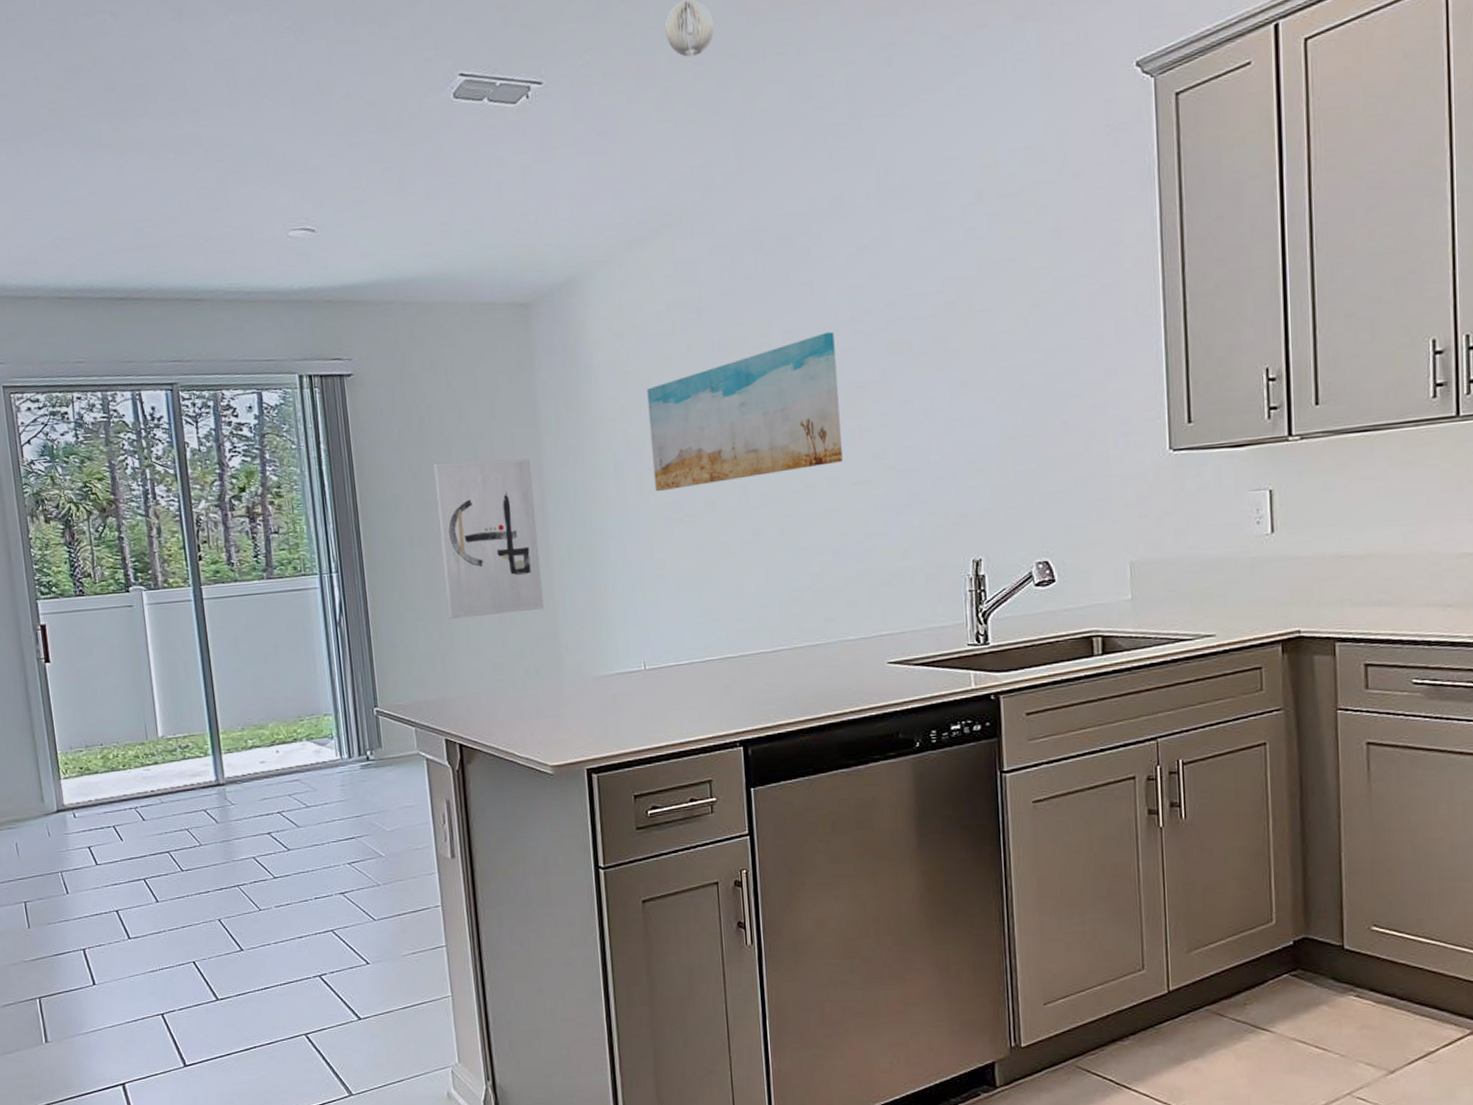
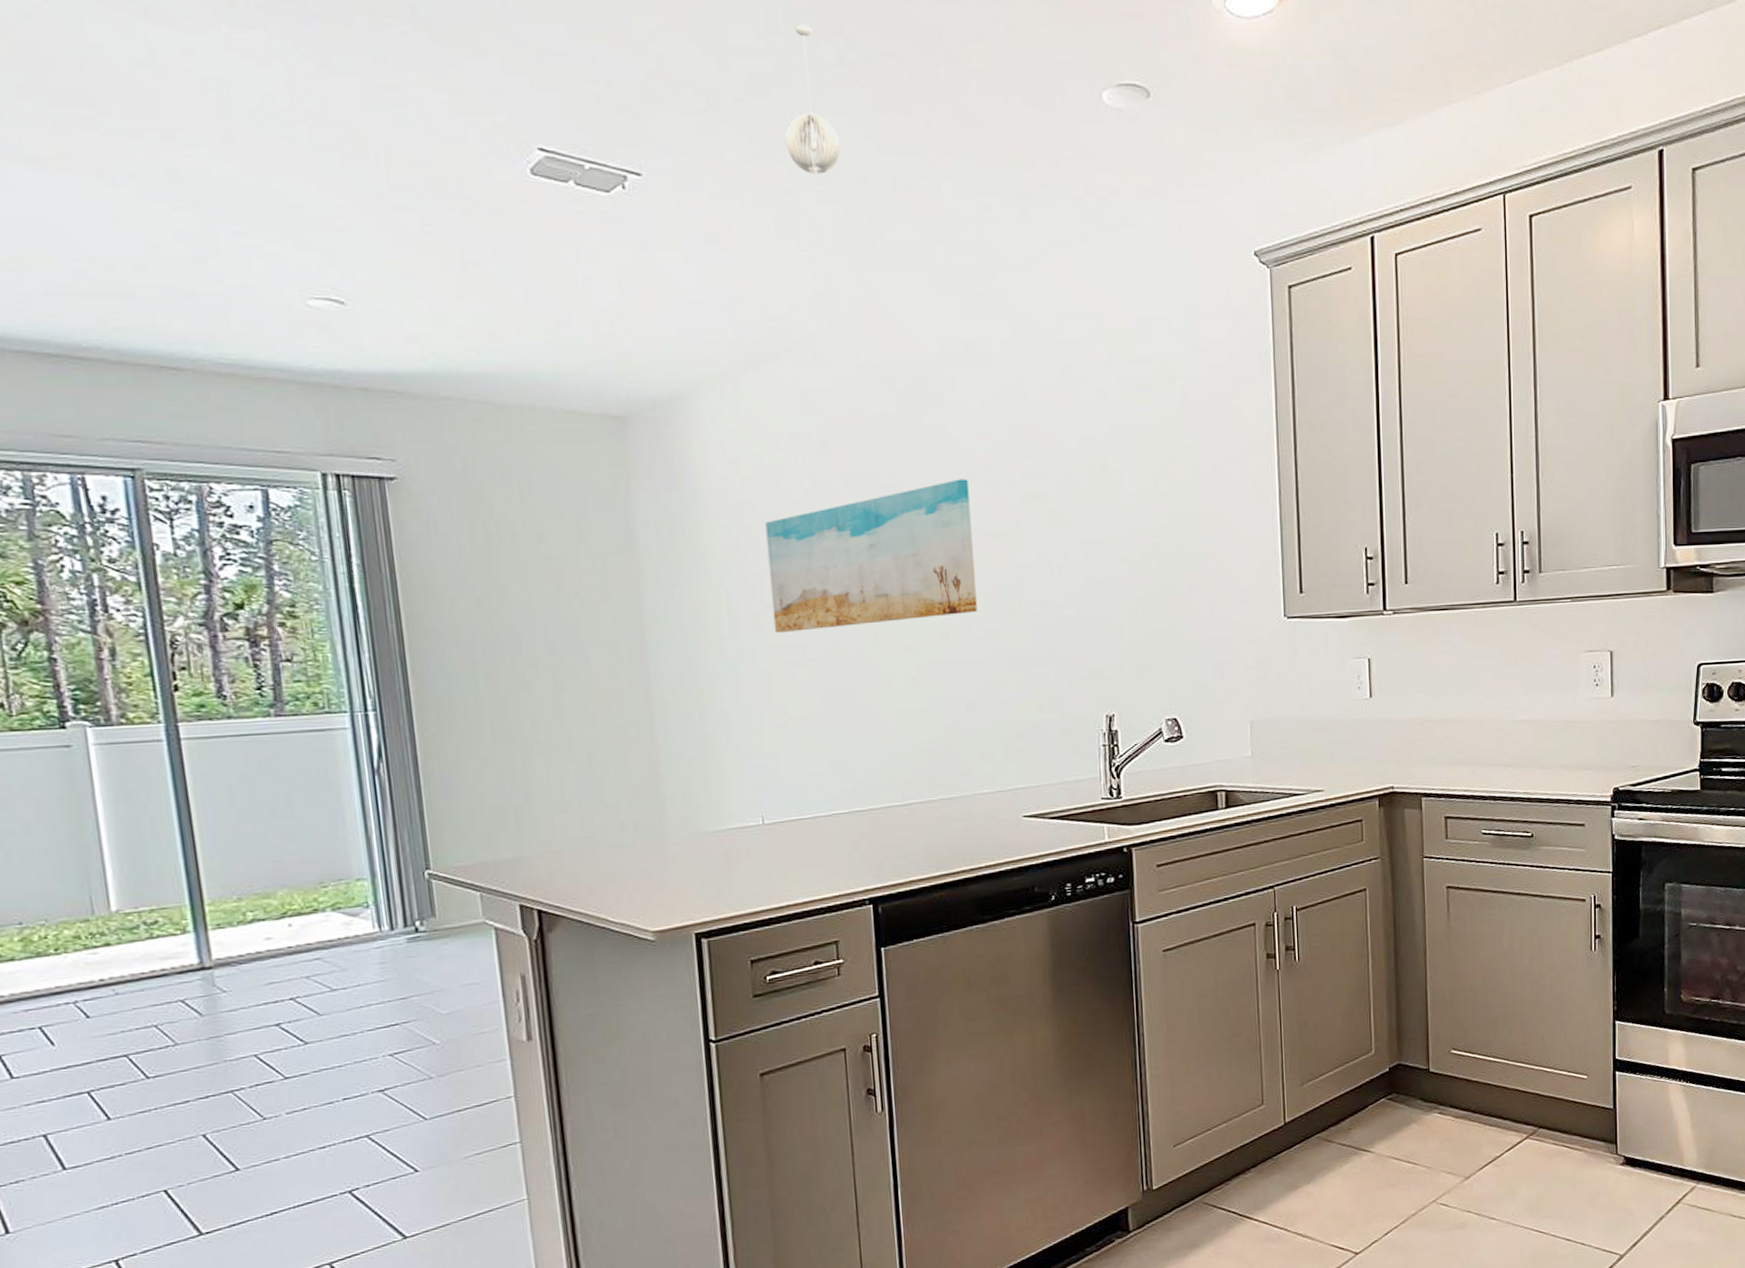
wall art: present [433,458,544,619] -> none [504,588,644,767]

